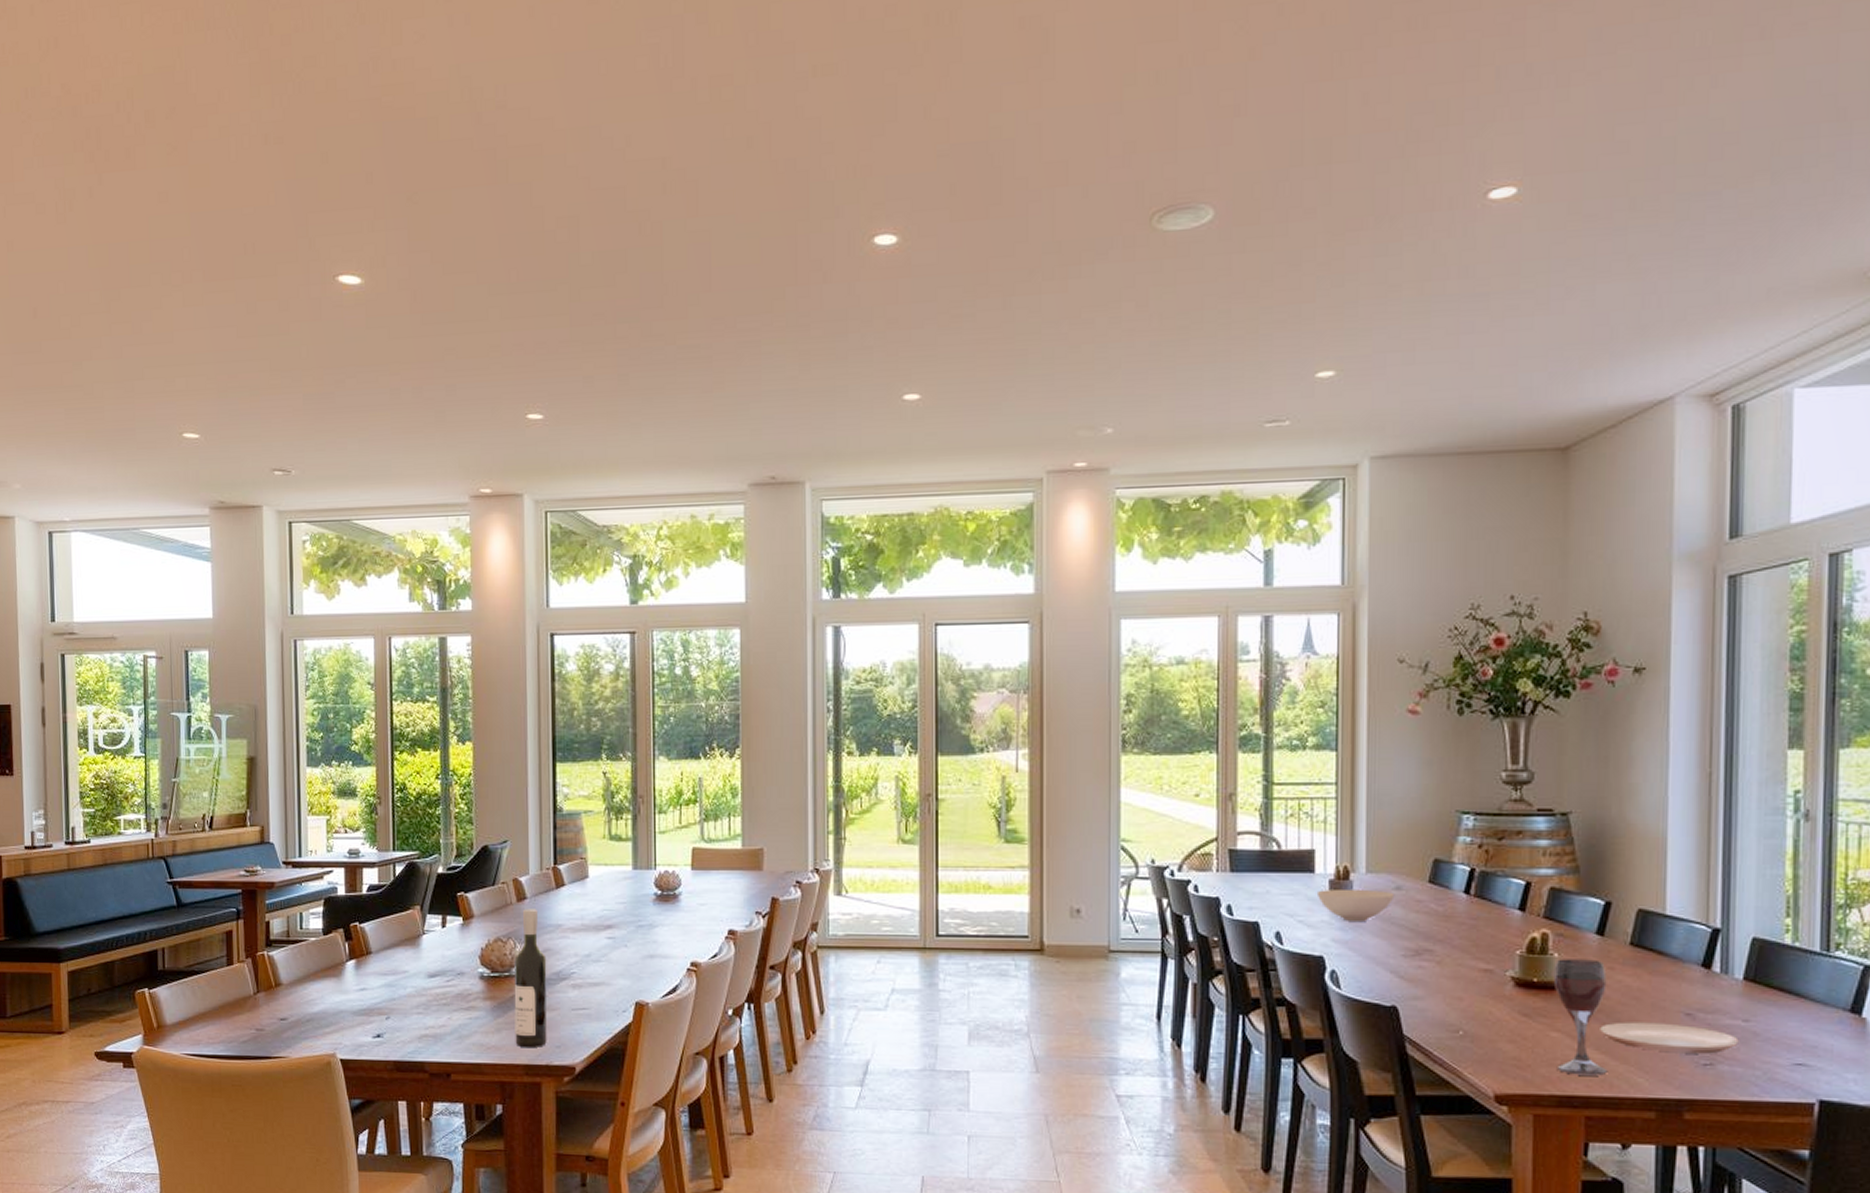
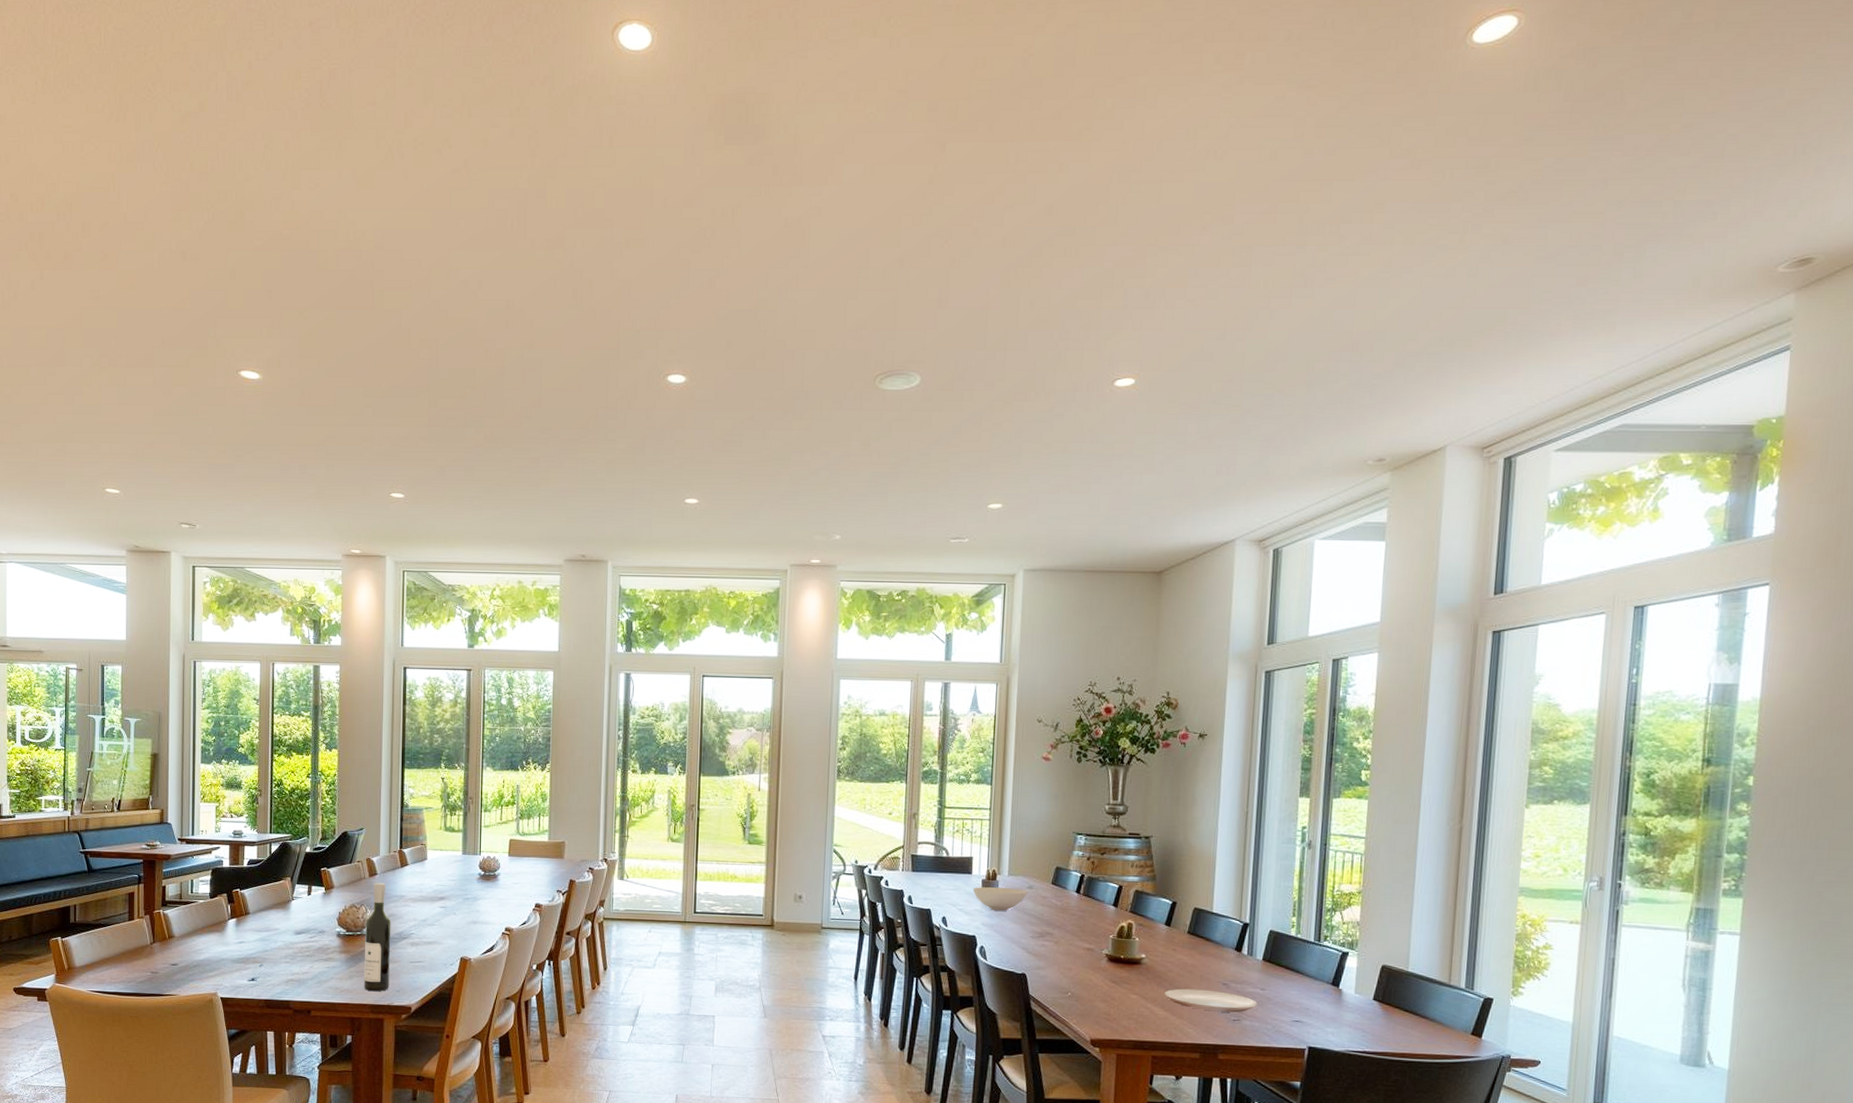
cup: present [1553,959,1608,1076] -> none [1134,942,1171,1027]

